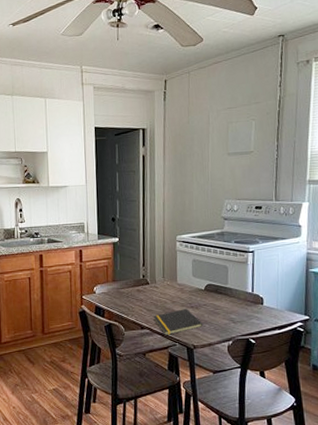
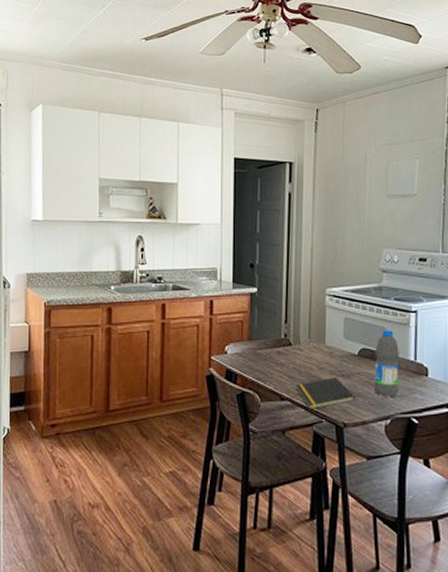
water bottle: none [217,268,239,323] -> present [373,330,399,397]

